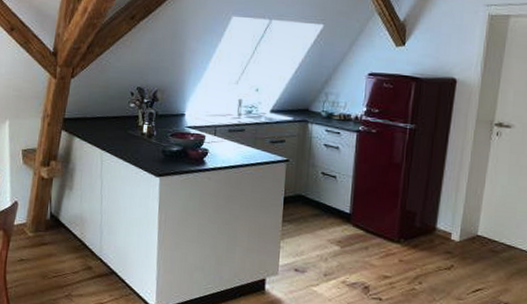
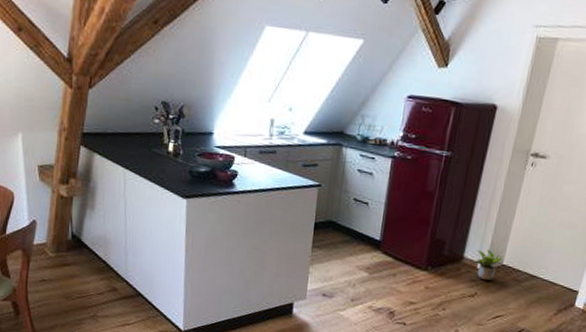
potted plant: none [446,220,477,252] -> present [473,250,503,280]

